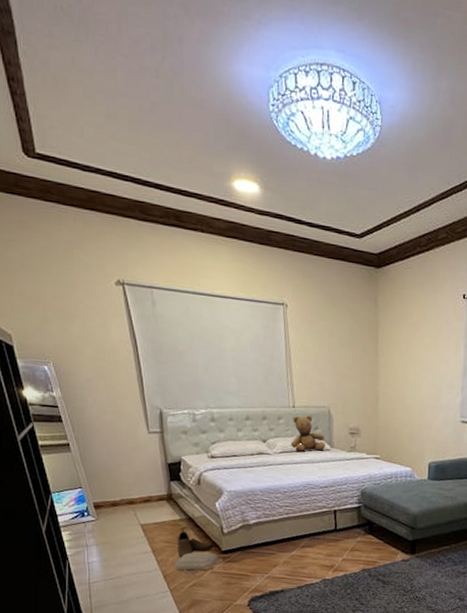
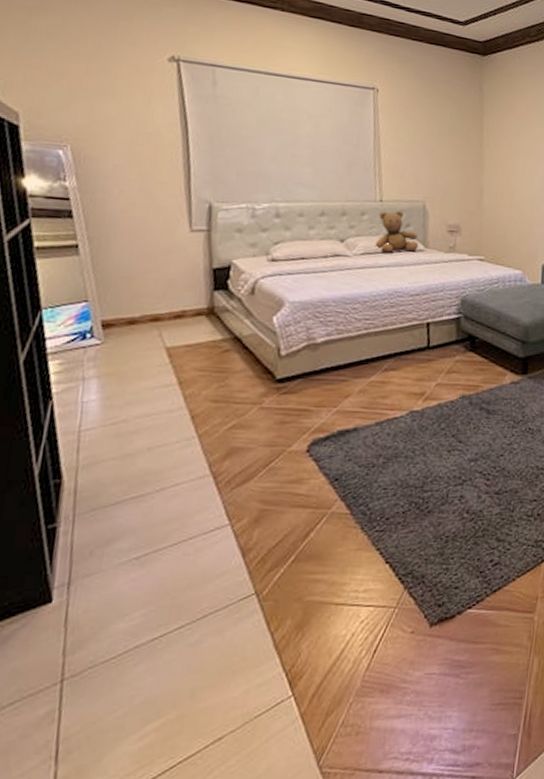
laptop bag: present [175,552,223,574] -> none [208,382,277,412]
shoe: present [177,529,214,558] -> none [214,352,266,390]

